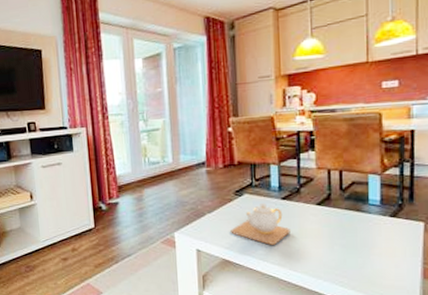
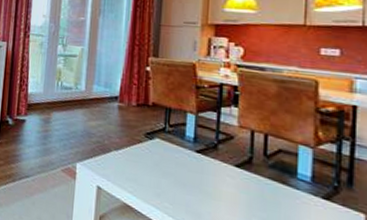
teapot: present [230,202,290,245] -> none [136,151,203,201]

